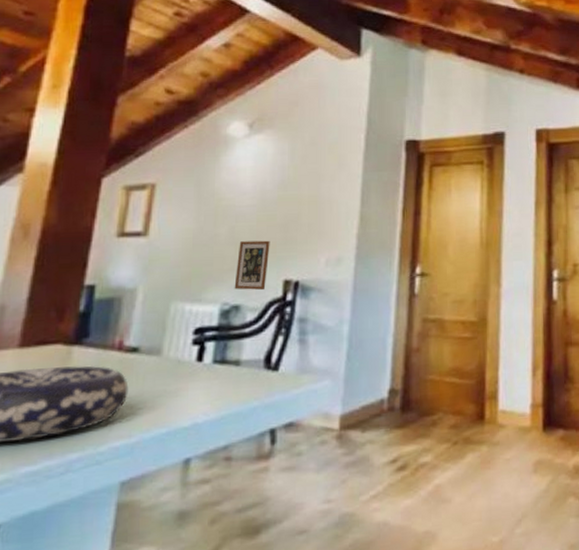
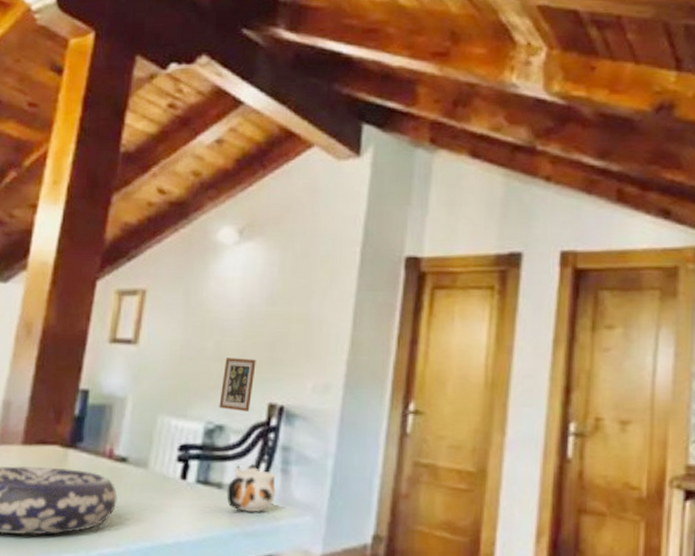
mug: none [245,338,295,385] -> present [226,464,277,512]

